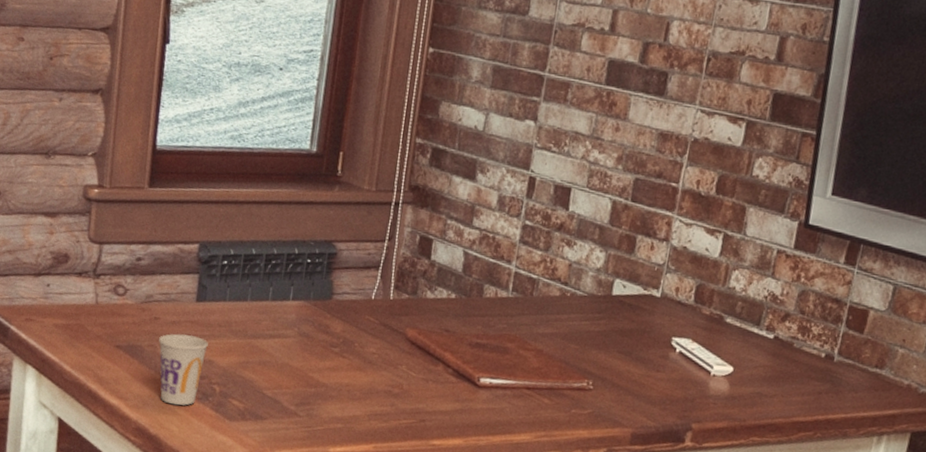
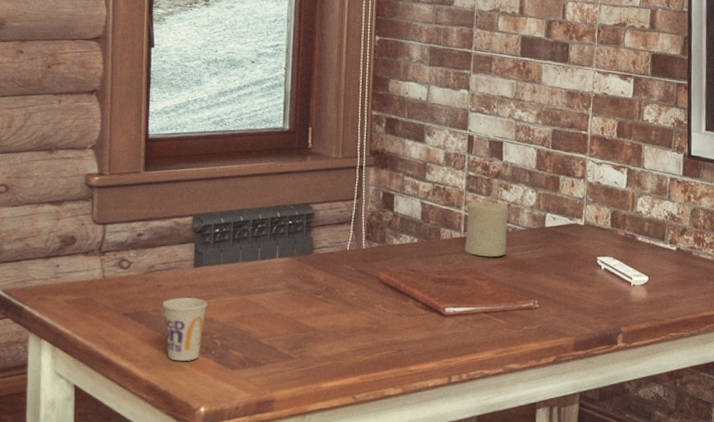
candle: none [510,252,569,325] -> present [465,196,508,257]

